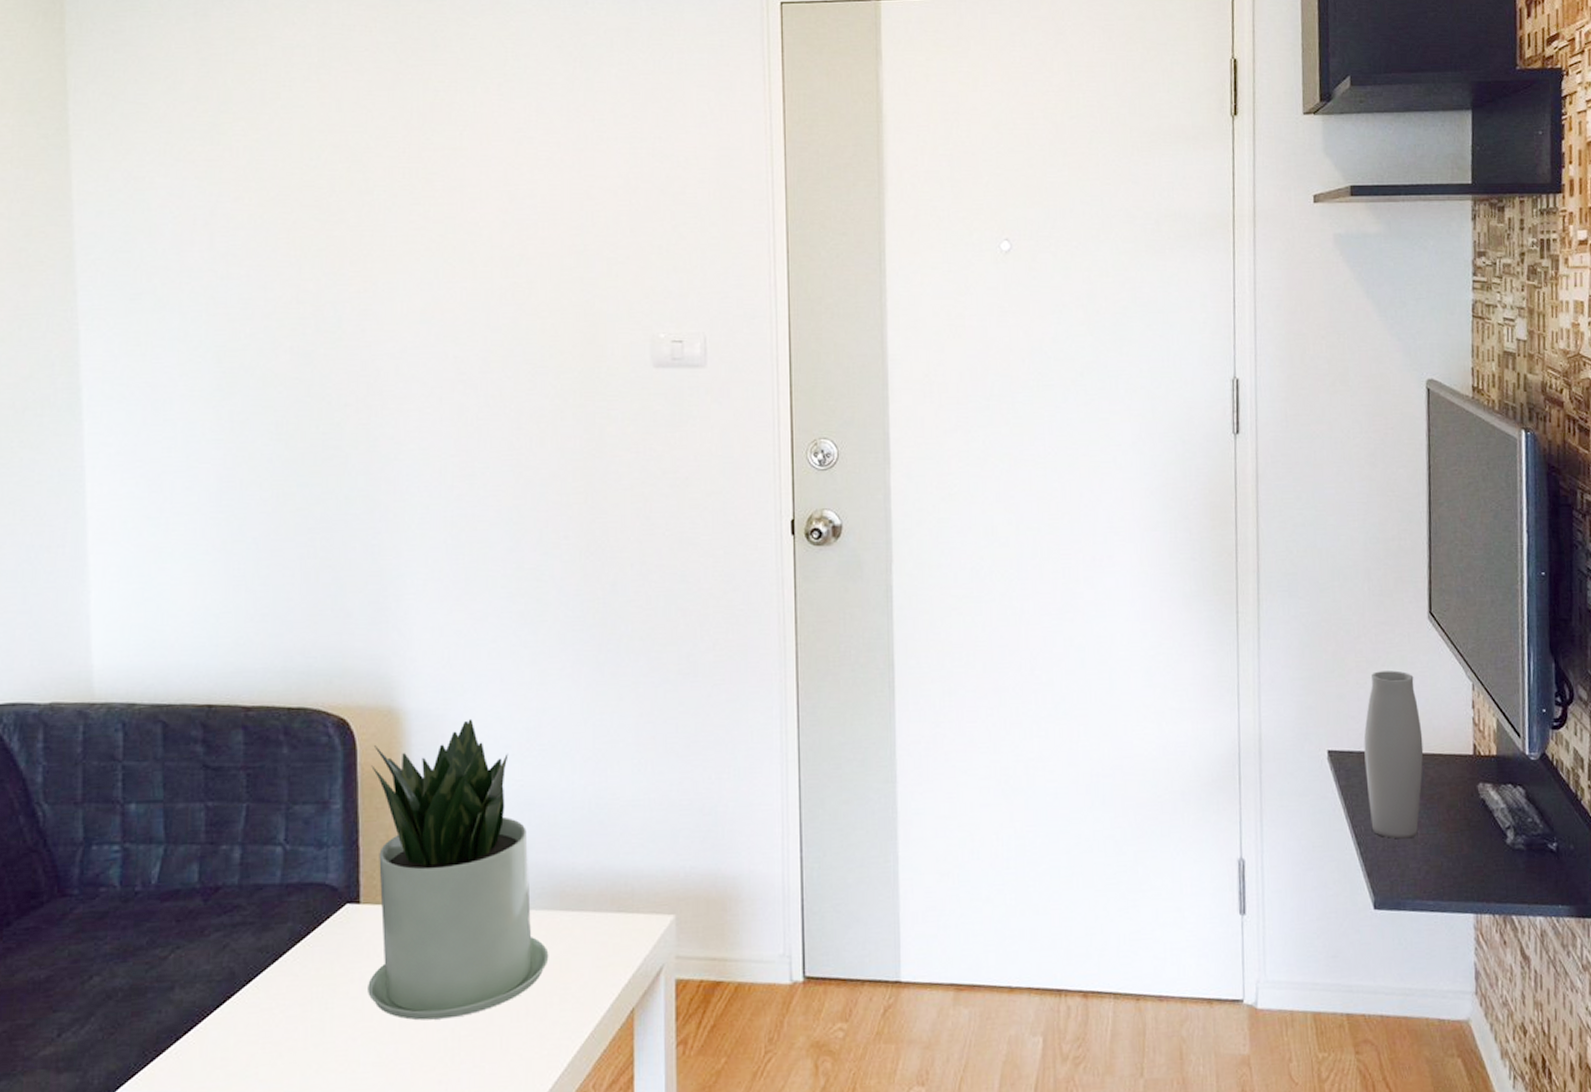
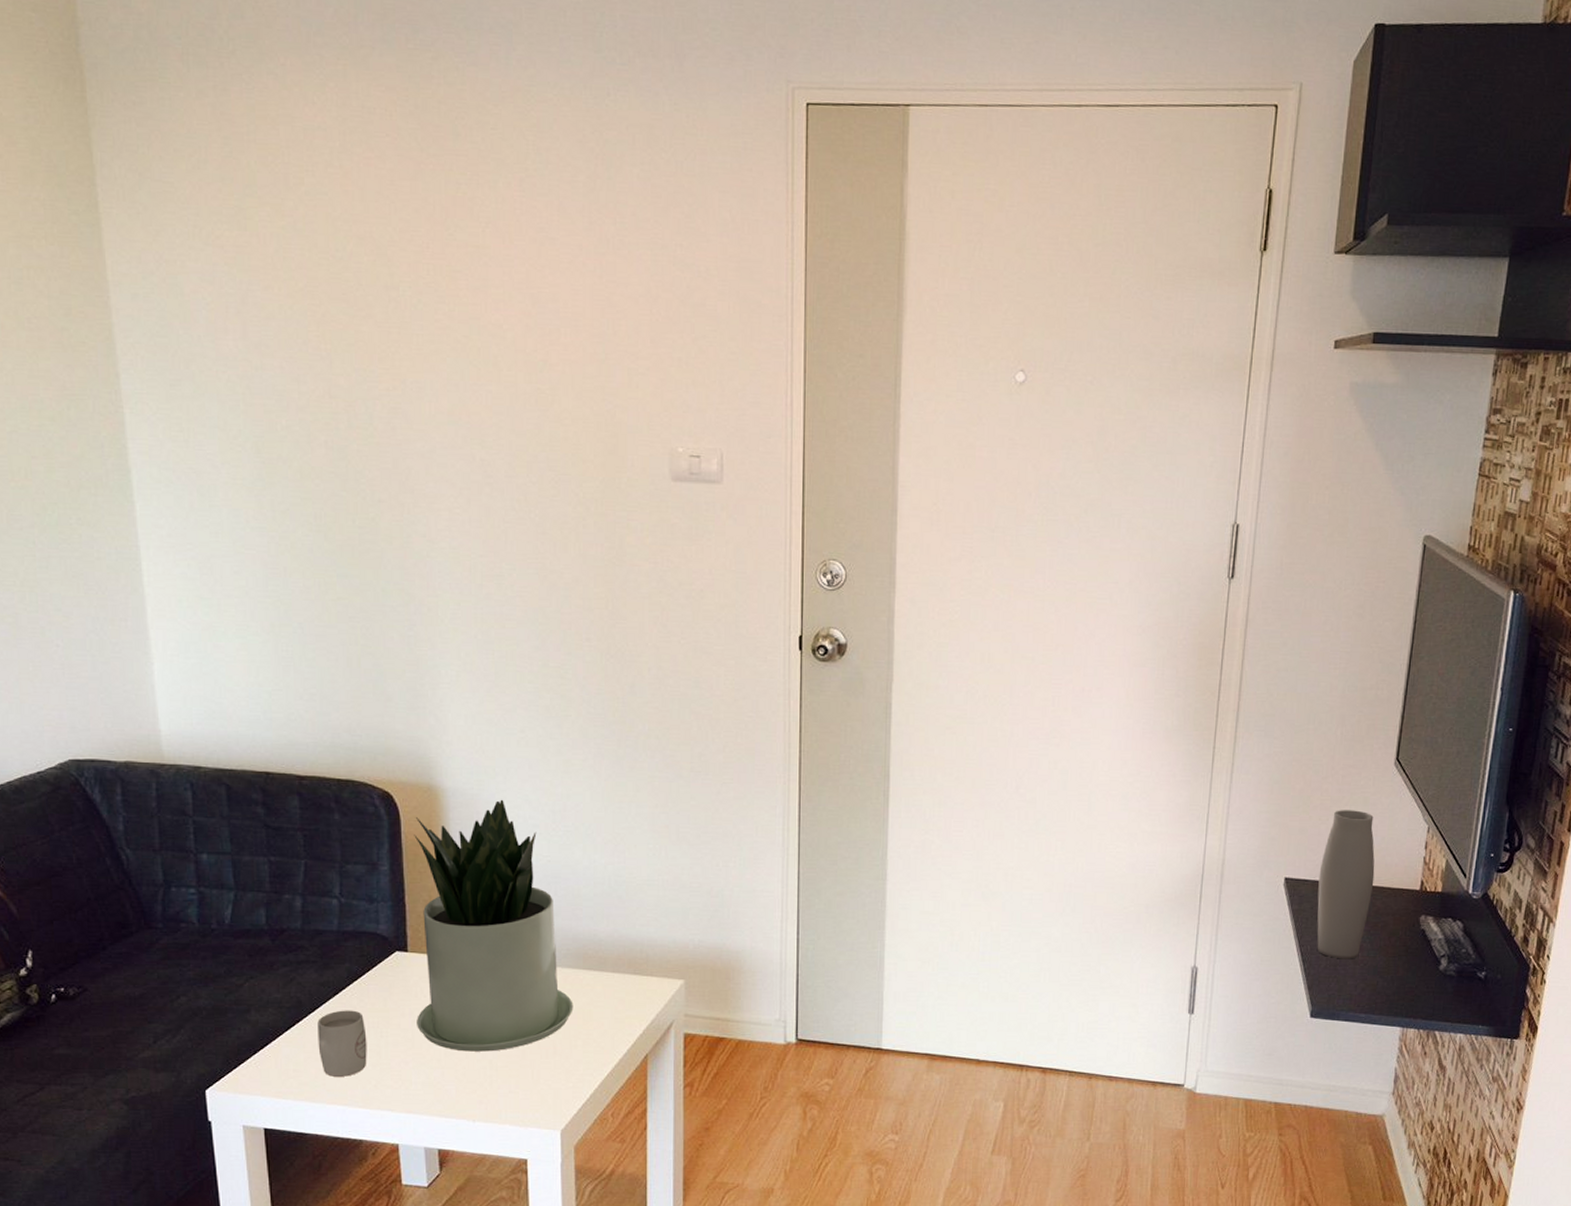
mug: none [251,978,309,1063] -> present [317,1010,367,1077]

